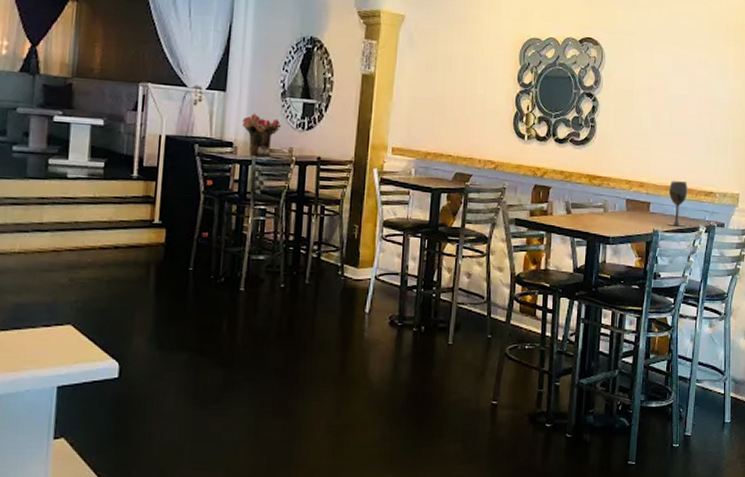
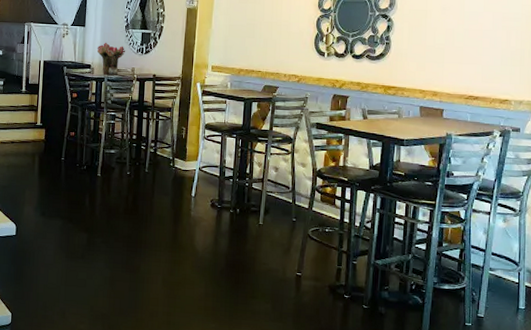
wine glass: present [667,181,688,227] -> none [461,90,482,131]

